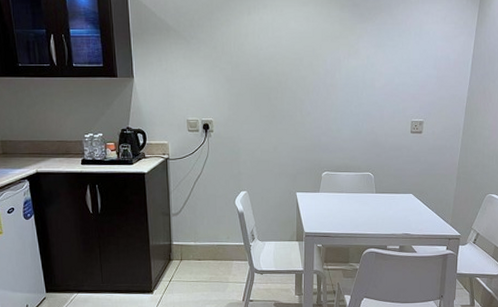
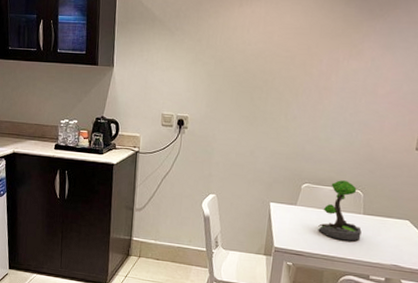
plant: none [340,165,376,218] -> present [318,180,362,241]

